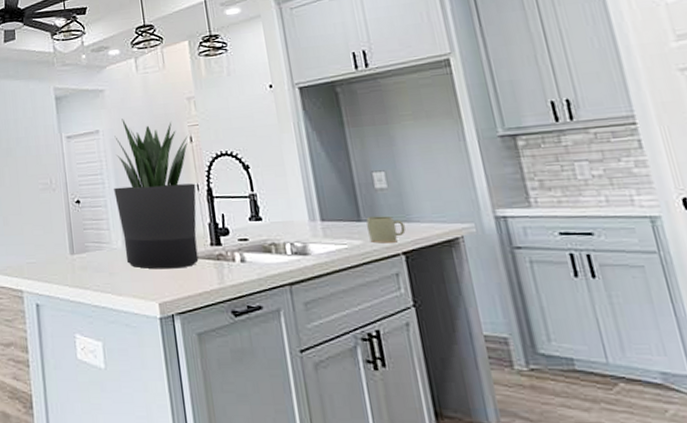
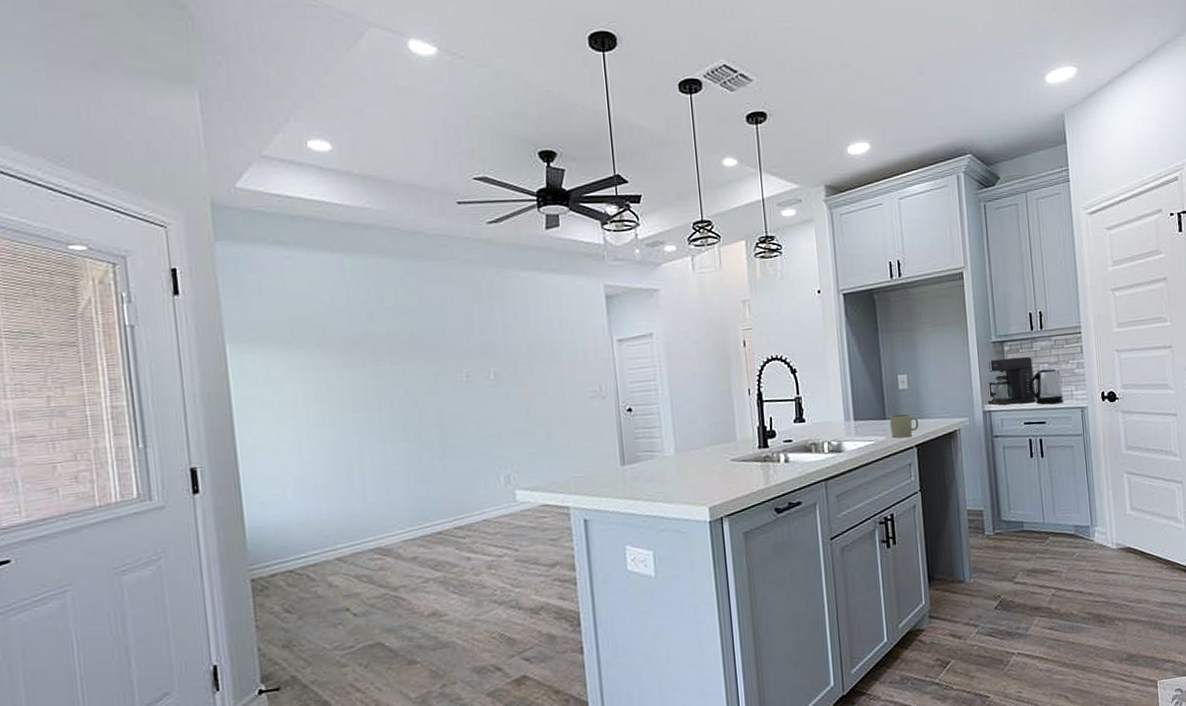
planter: present [114,119,199,269] -> none [667,321,748,475]
coffee maker: none [497,152,575,211] -> present [987,356,1037,406]
kettle: none [559,167,619,212] -> present [1028,369,1063,405]

